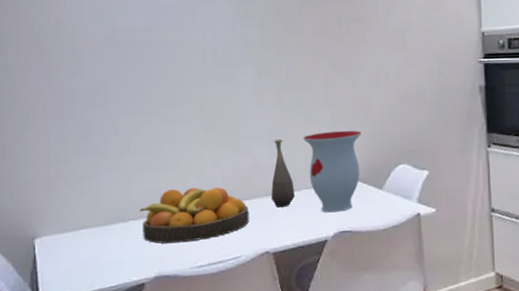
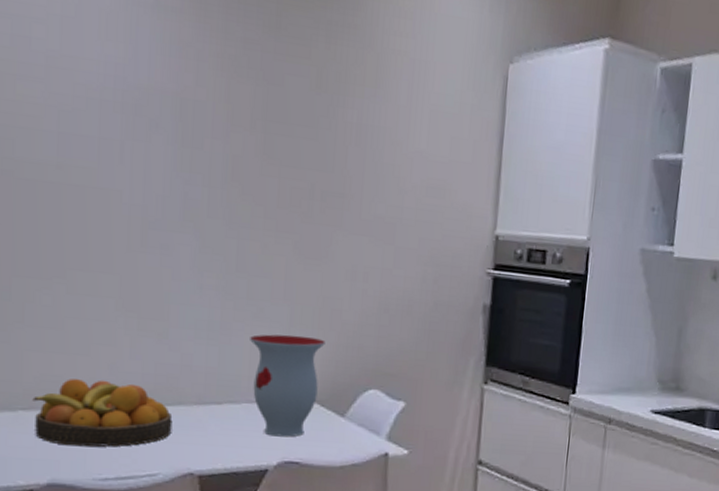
bottle: present [270,139,295,208] -> none [201,335,233,422]

